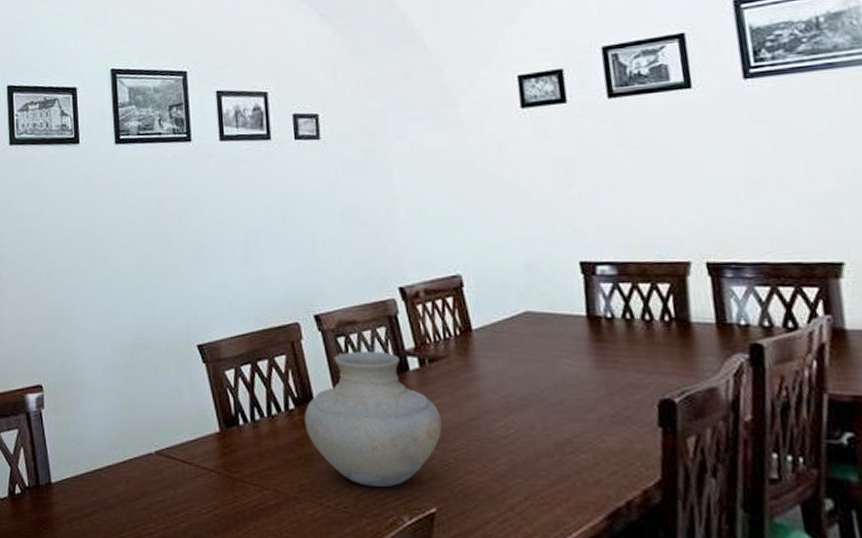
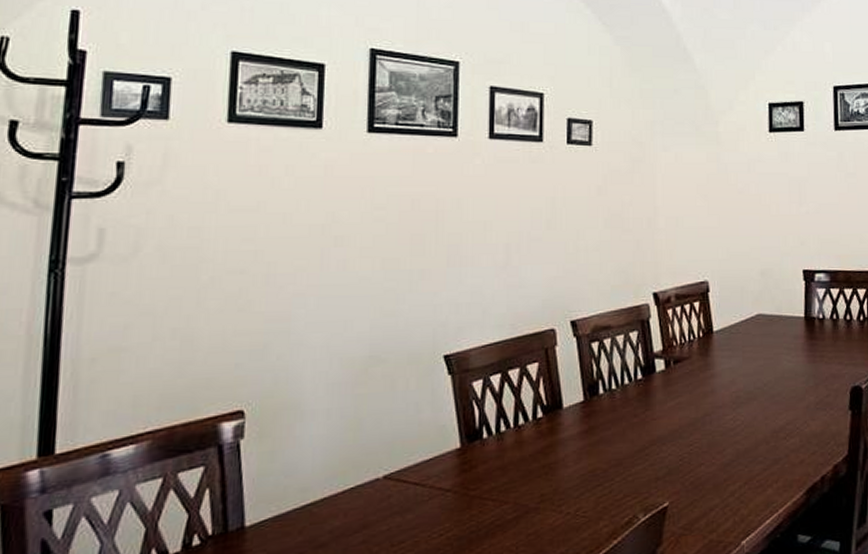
vase: present [304,351,442,487] -> none [551,355,680,488]

